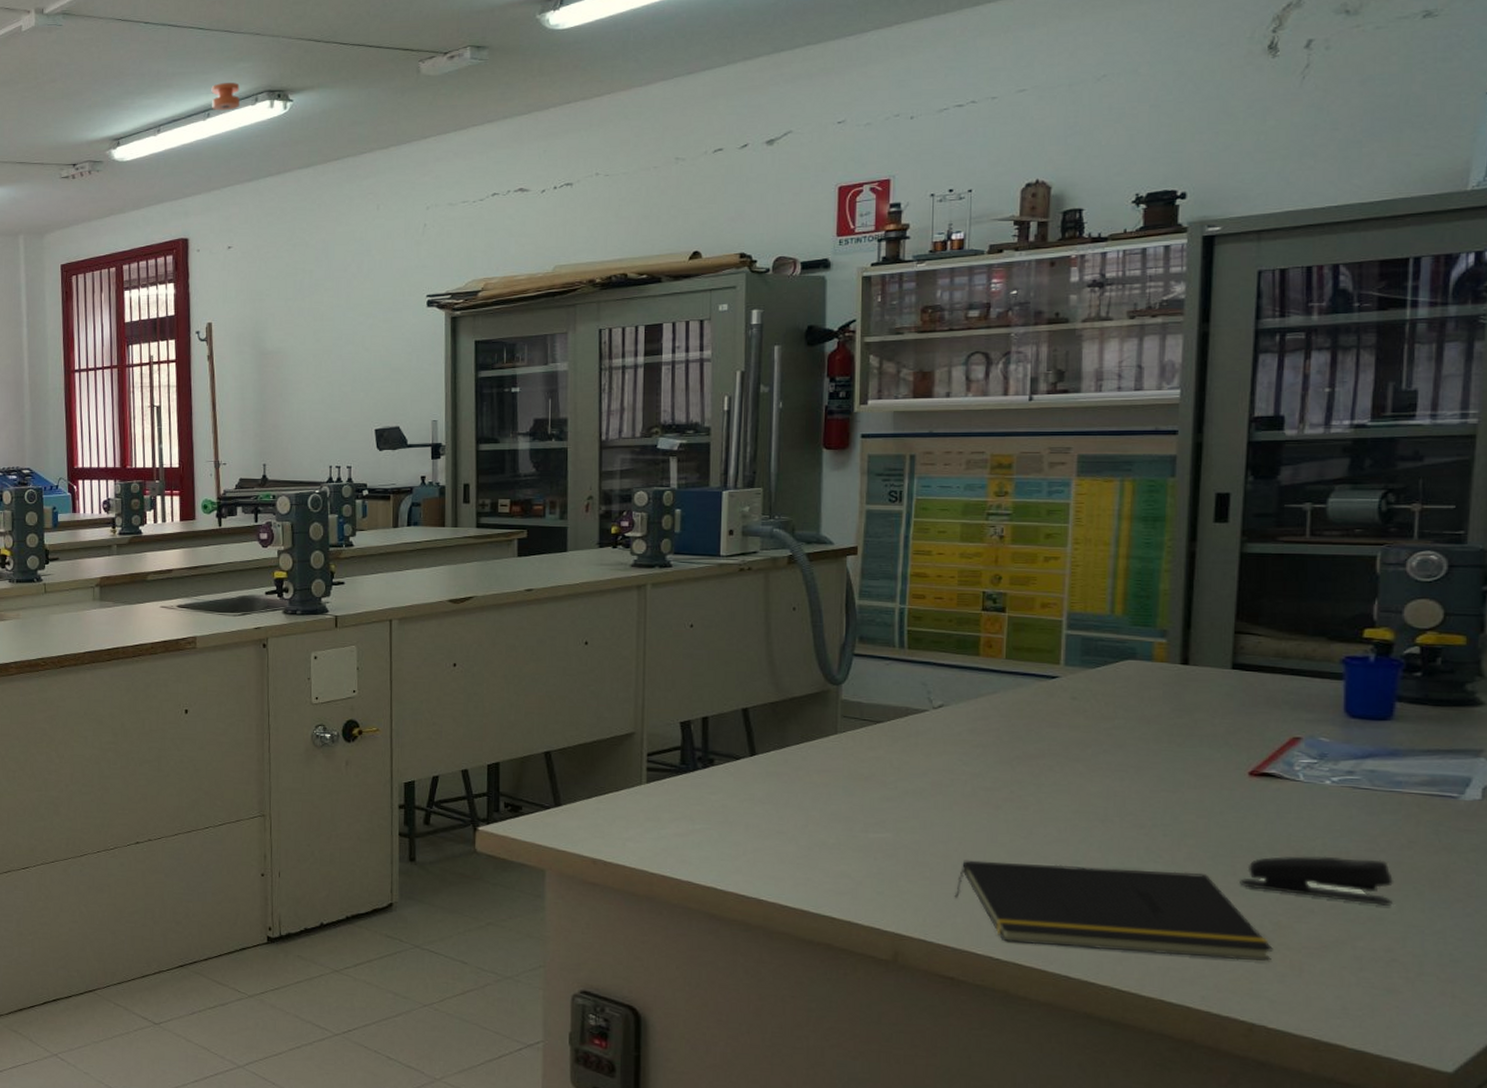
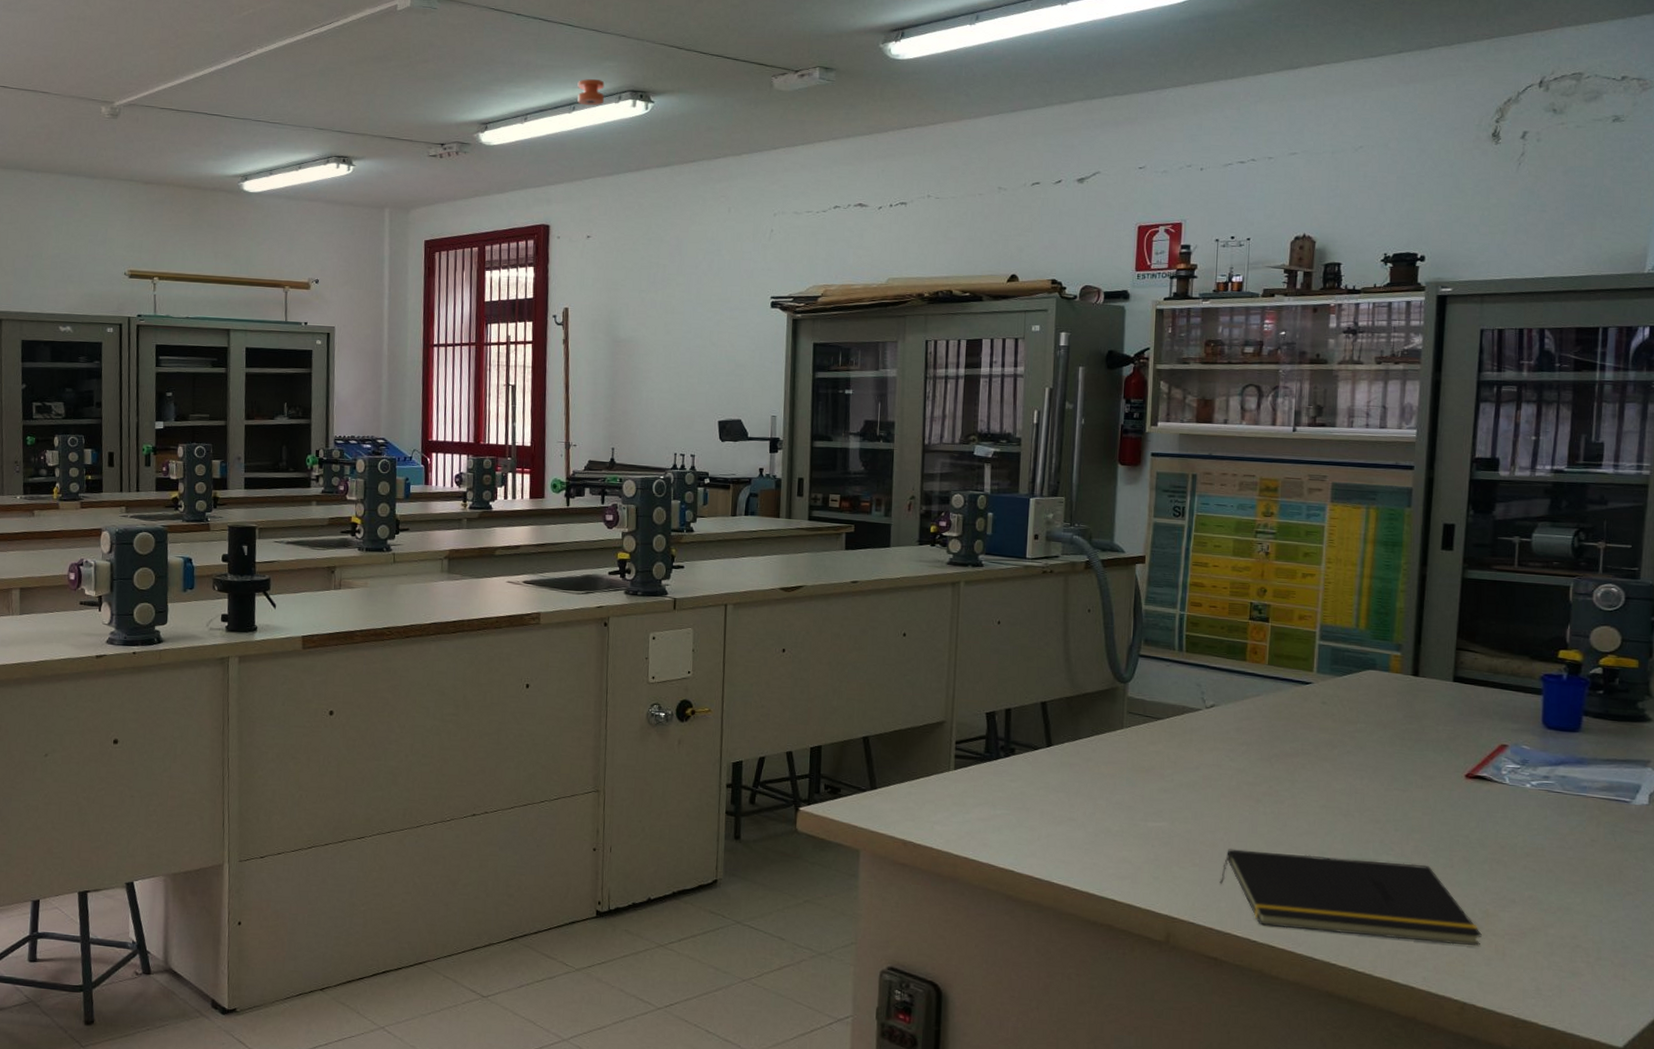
stapler: present [1239,856,1395,906] -> none [1456,851,1579,898]

